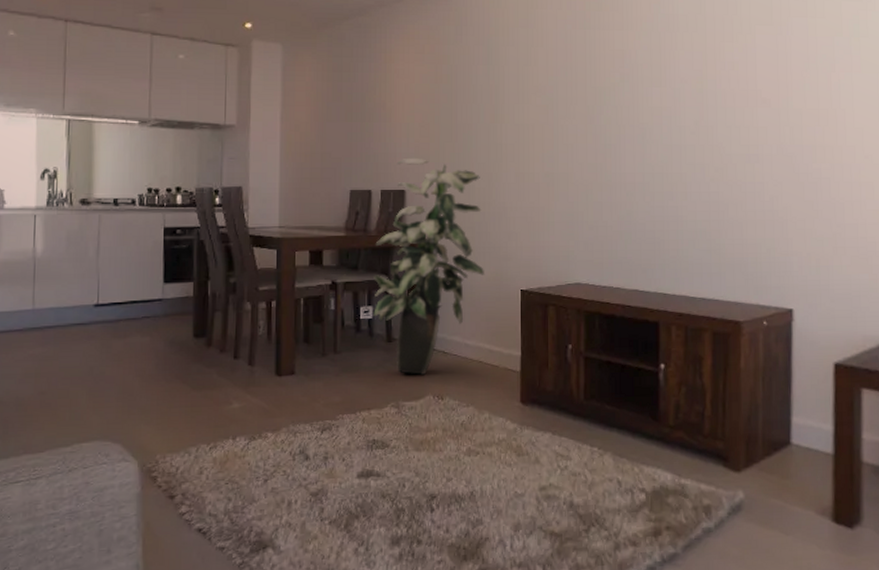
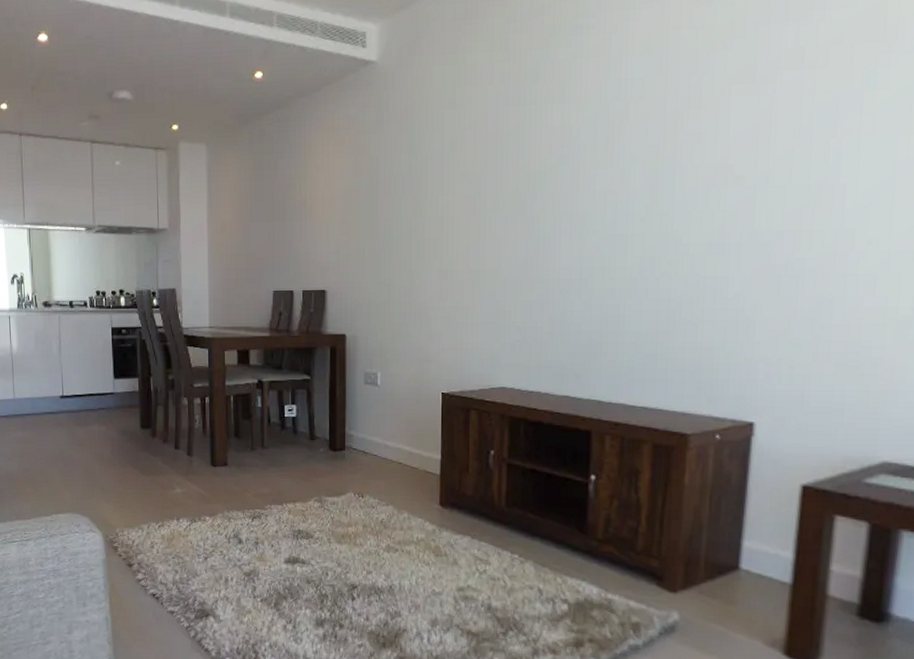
indoor plant: present [373,157,485,375] -> none [297,256,406,473]

